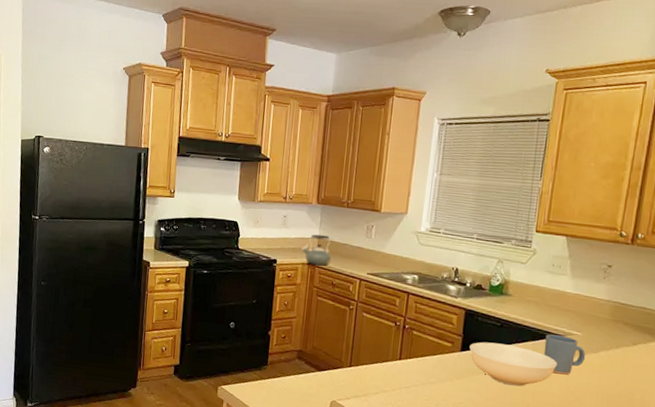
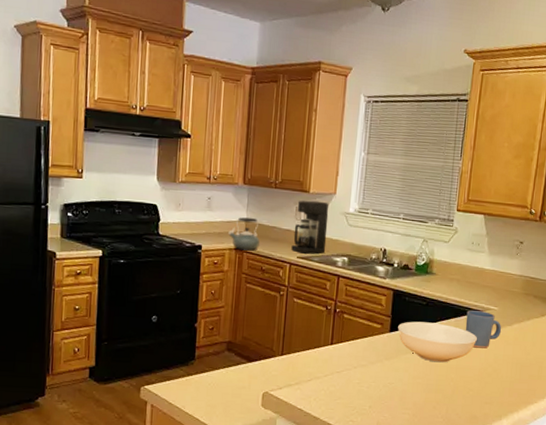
coffee maker: none [362,219,399,271] -> present [291,200,329,254]

